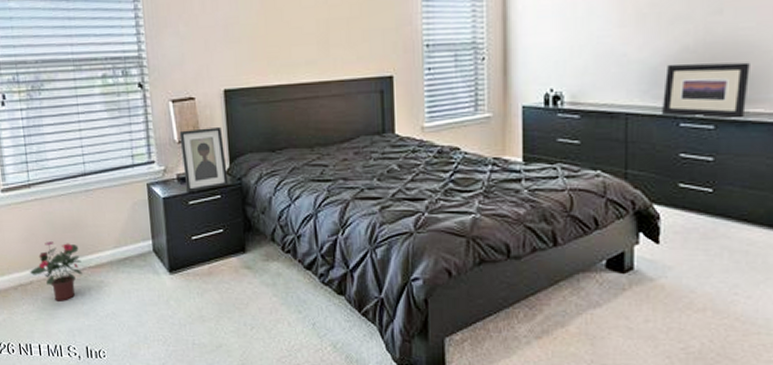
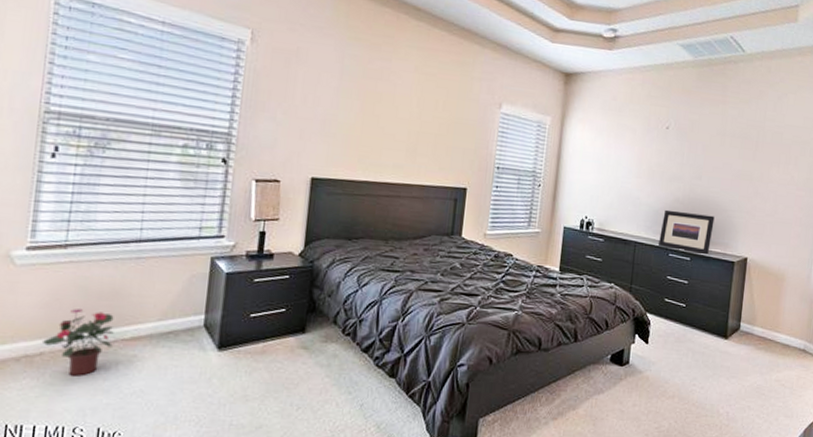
picture frame: present [179,127,228,192] -> none [254,209,303,270]

